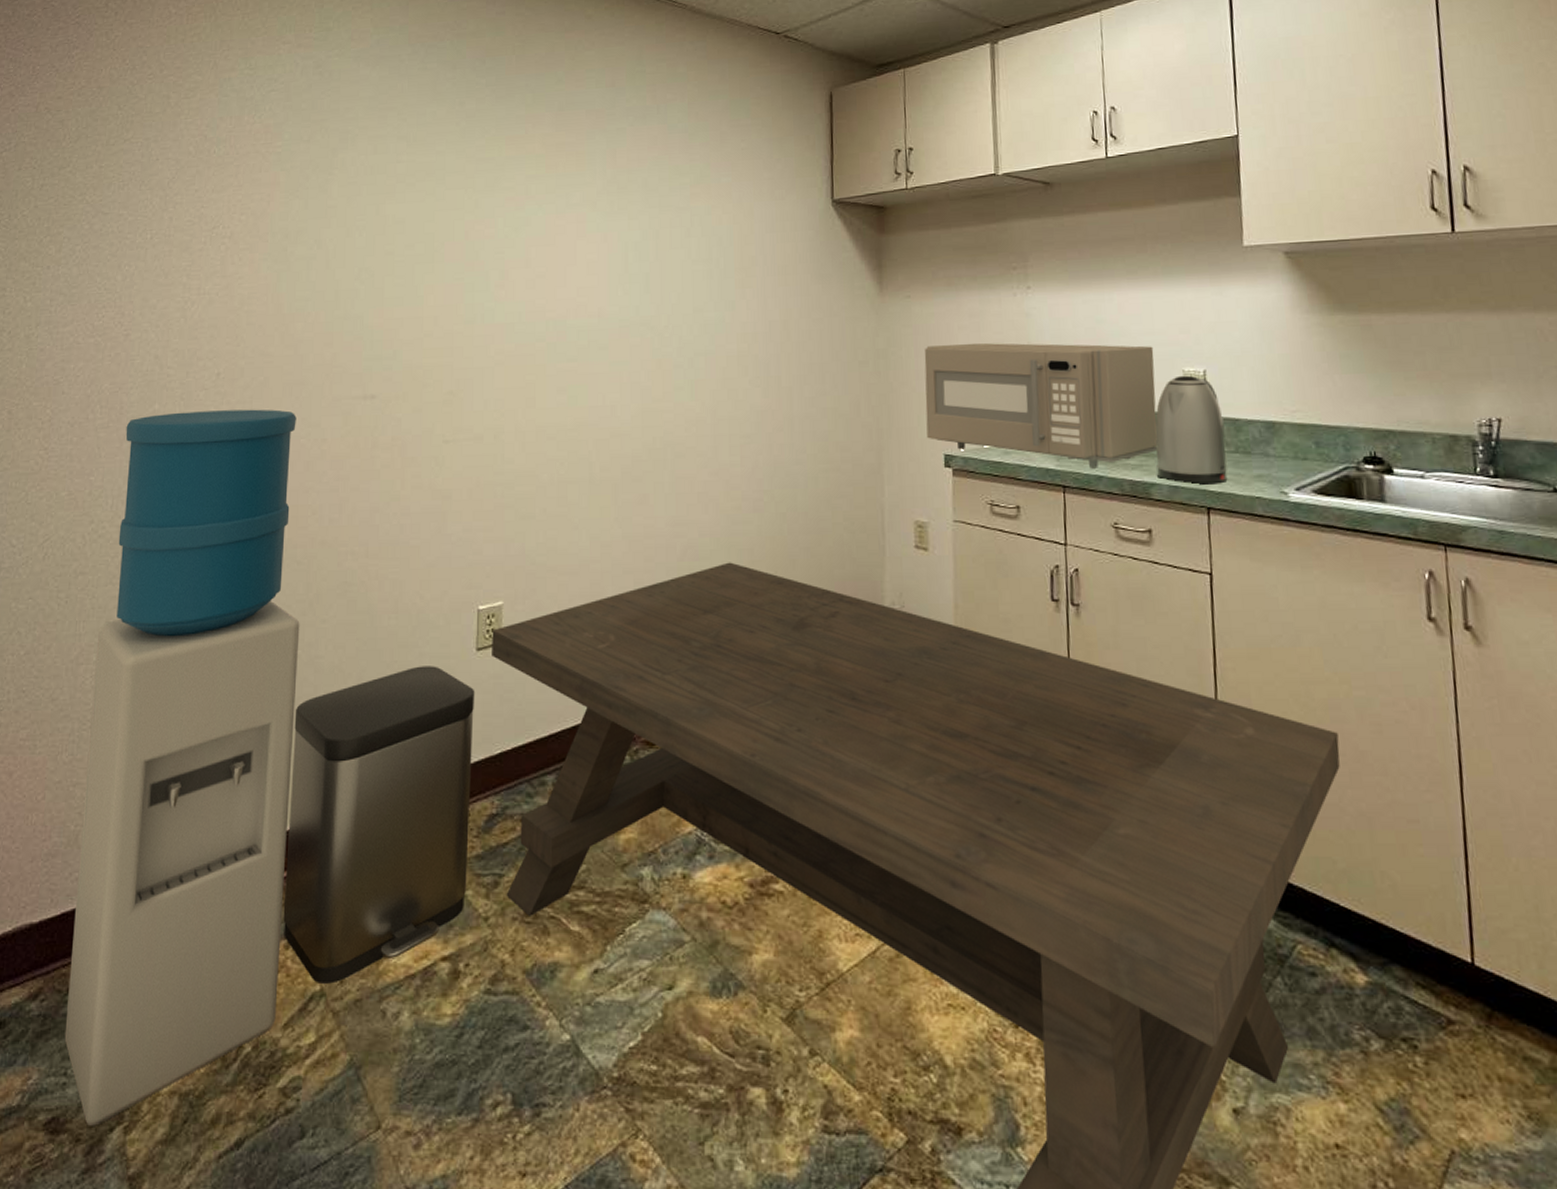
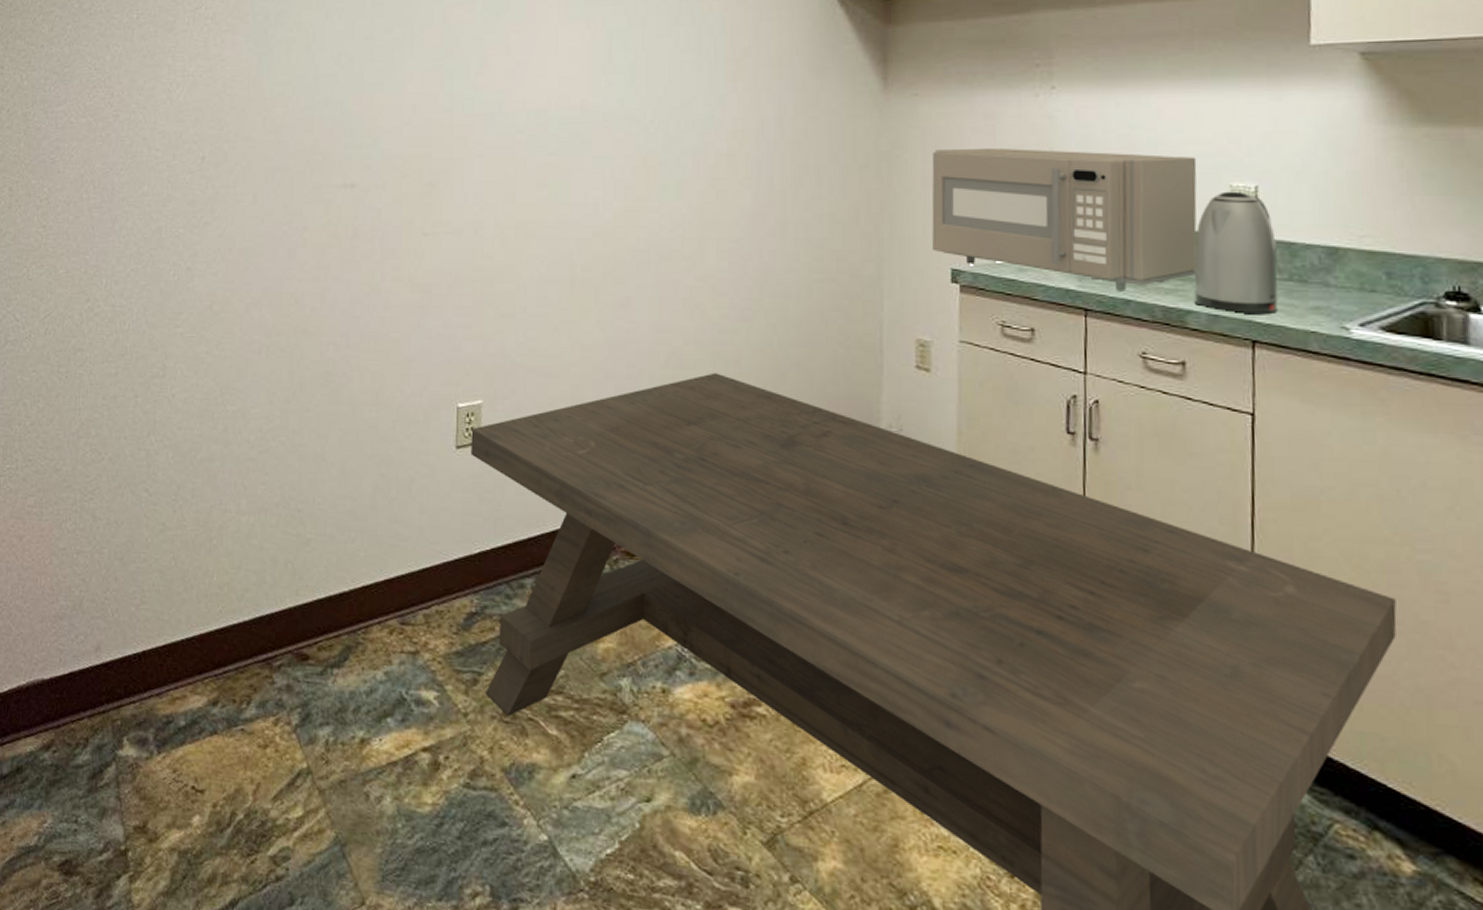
water cooler: present [64,409,300,1126] -> none [75,194,284,872]
pedal bin: present [283,666,475,984] -> none [271,460,455,763]

